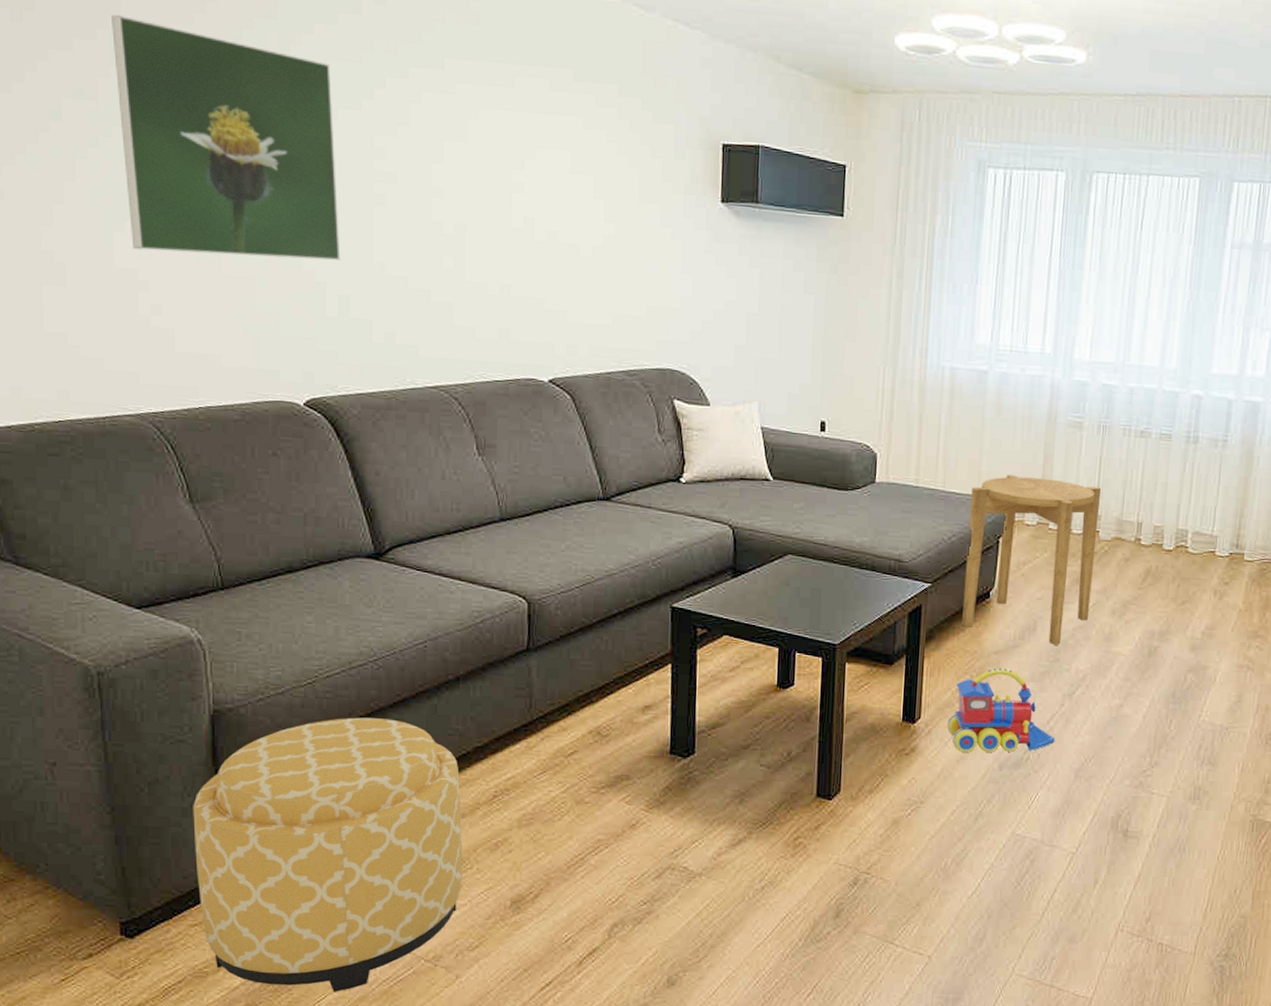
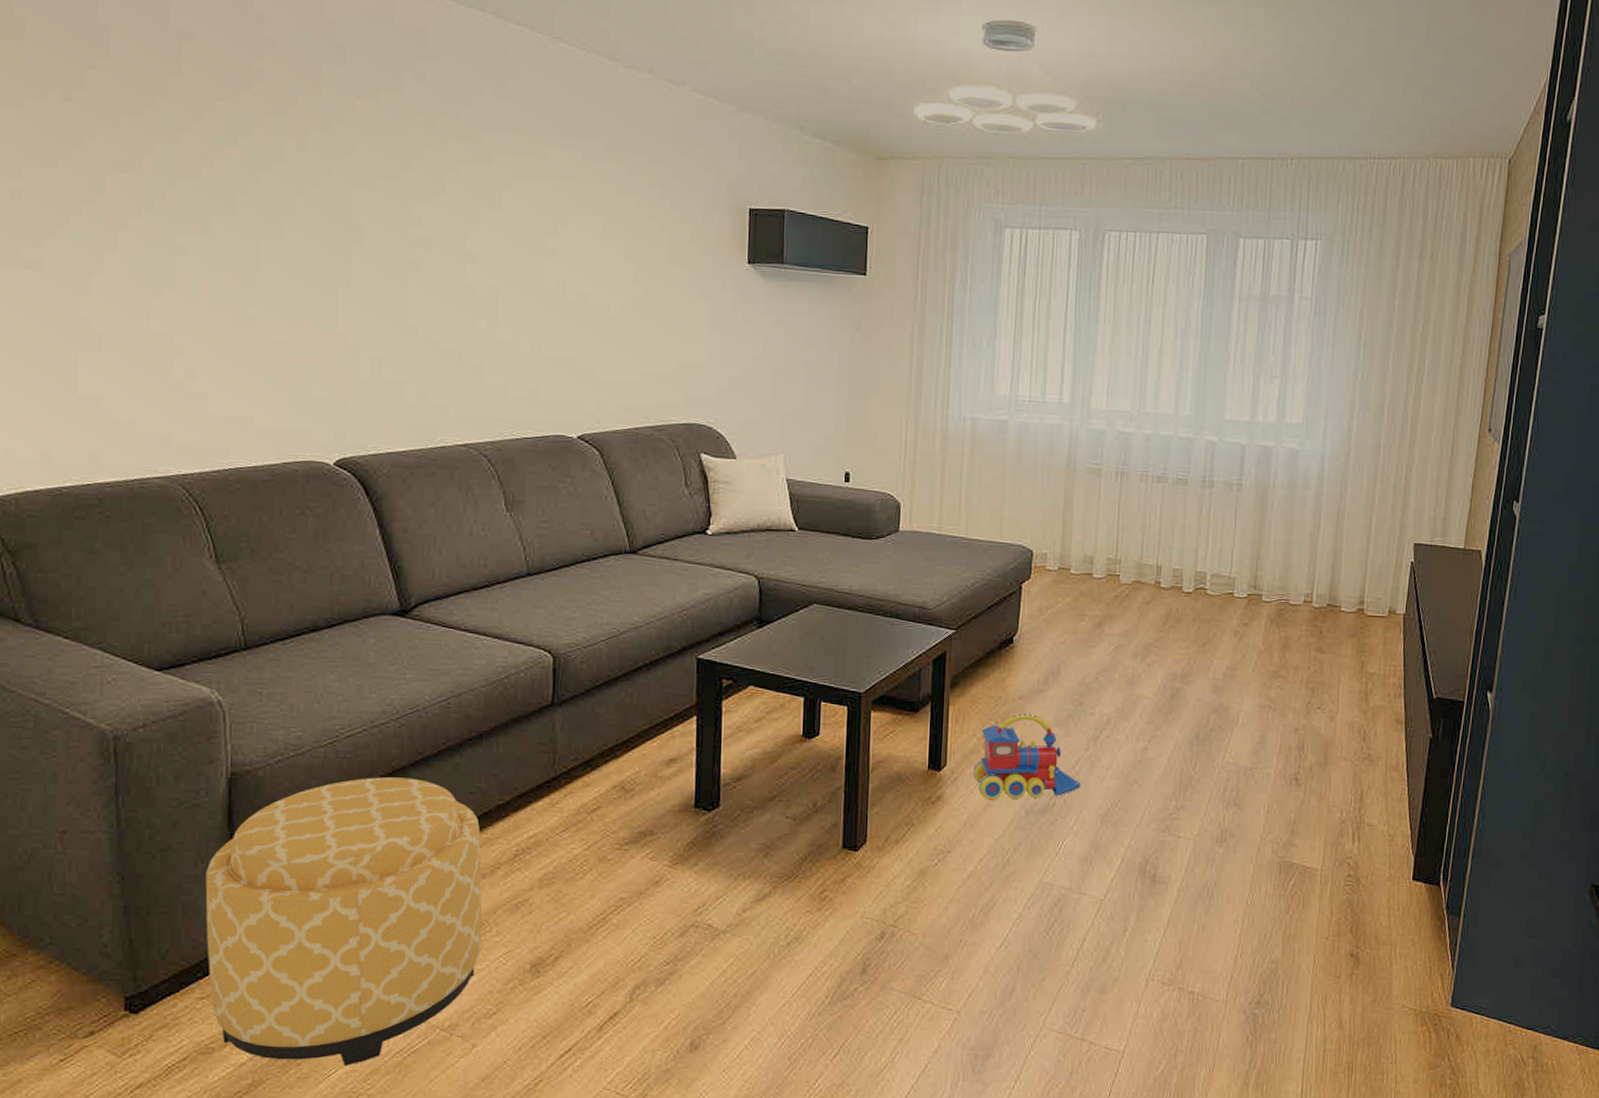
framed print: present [112,15,341,261] -> none [159,94,375,324]
side table: present [962,475,1102,645] -> none [986,521,1121,689]

